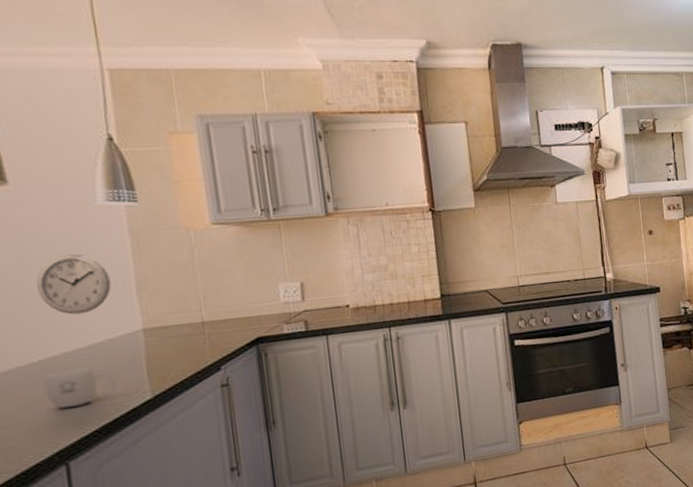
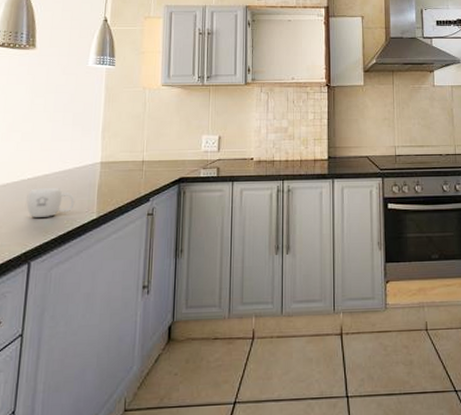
wall clock: present [36,253,111,315] -> none [38,101,86,146]

